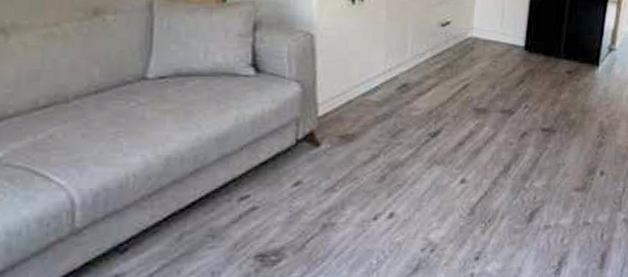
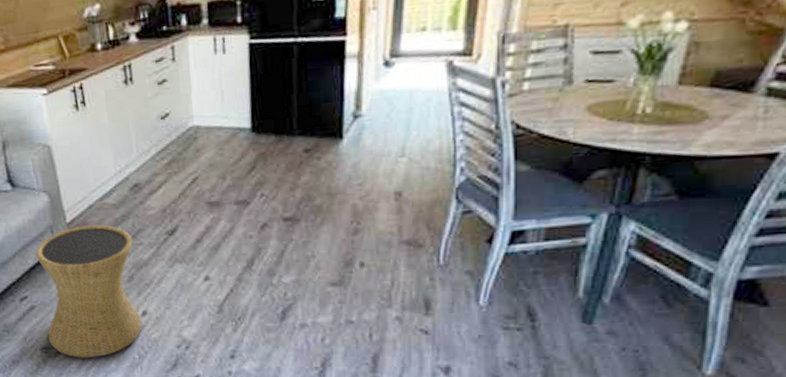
side table: none [267,121,392,266] -> present [36,225,143,358]

